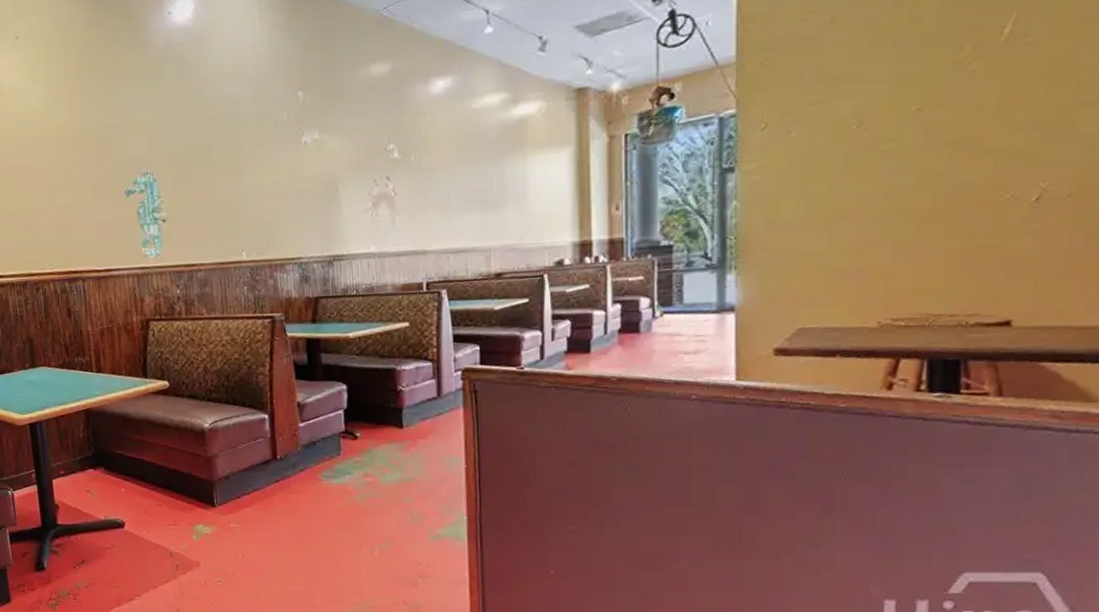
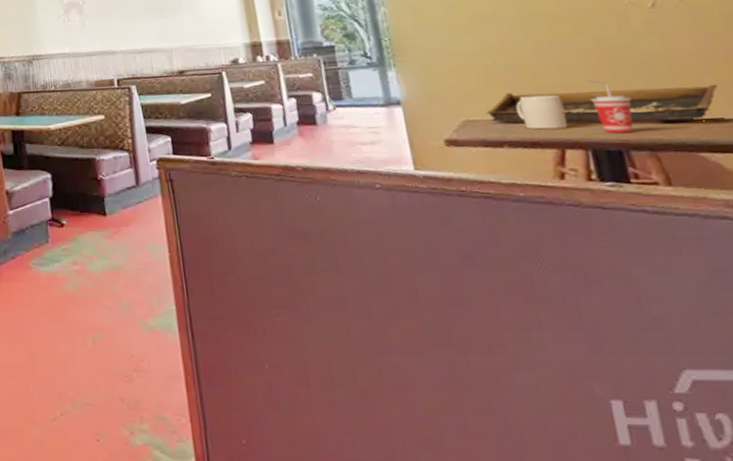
tray: none [824,288,1082,332] -> present [486,84,719,124]
mug: none [858,300,911,338] -> present [515,95,568,130]
beverage cup: none [939,282,985,342] -> present [584,78,634,134]

